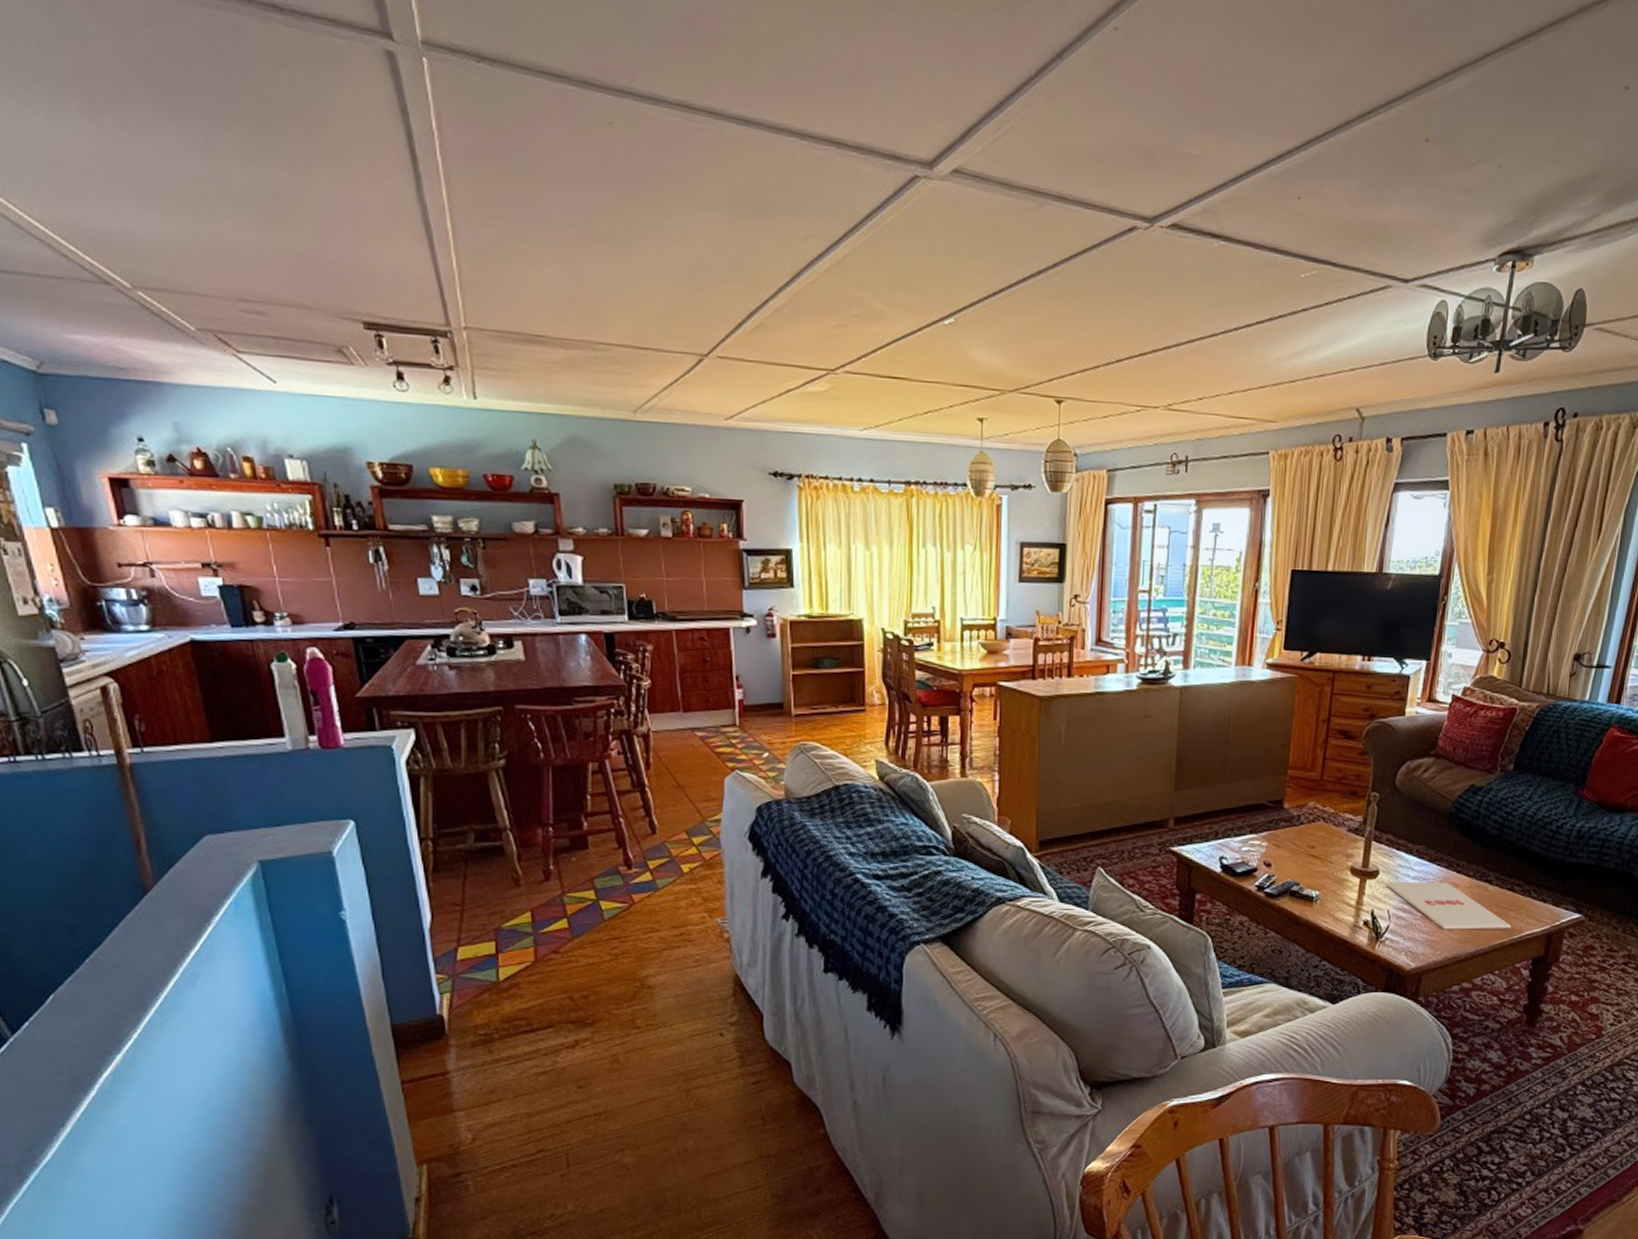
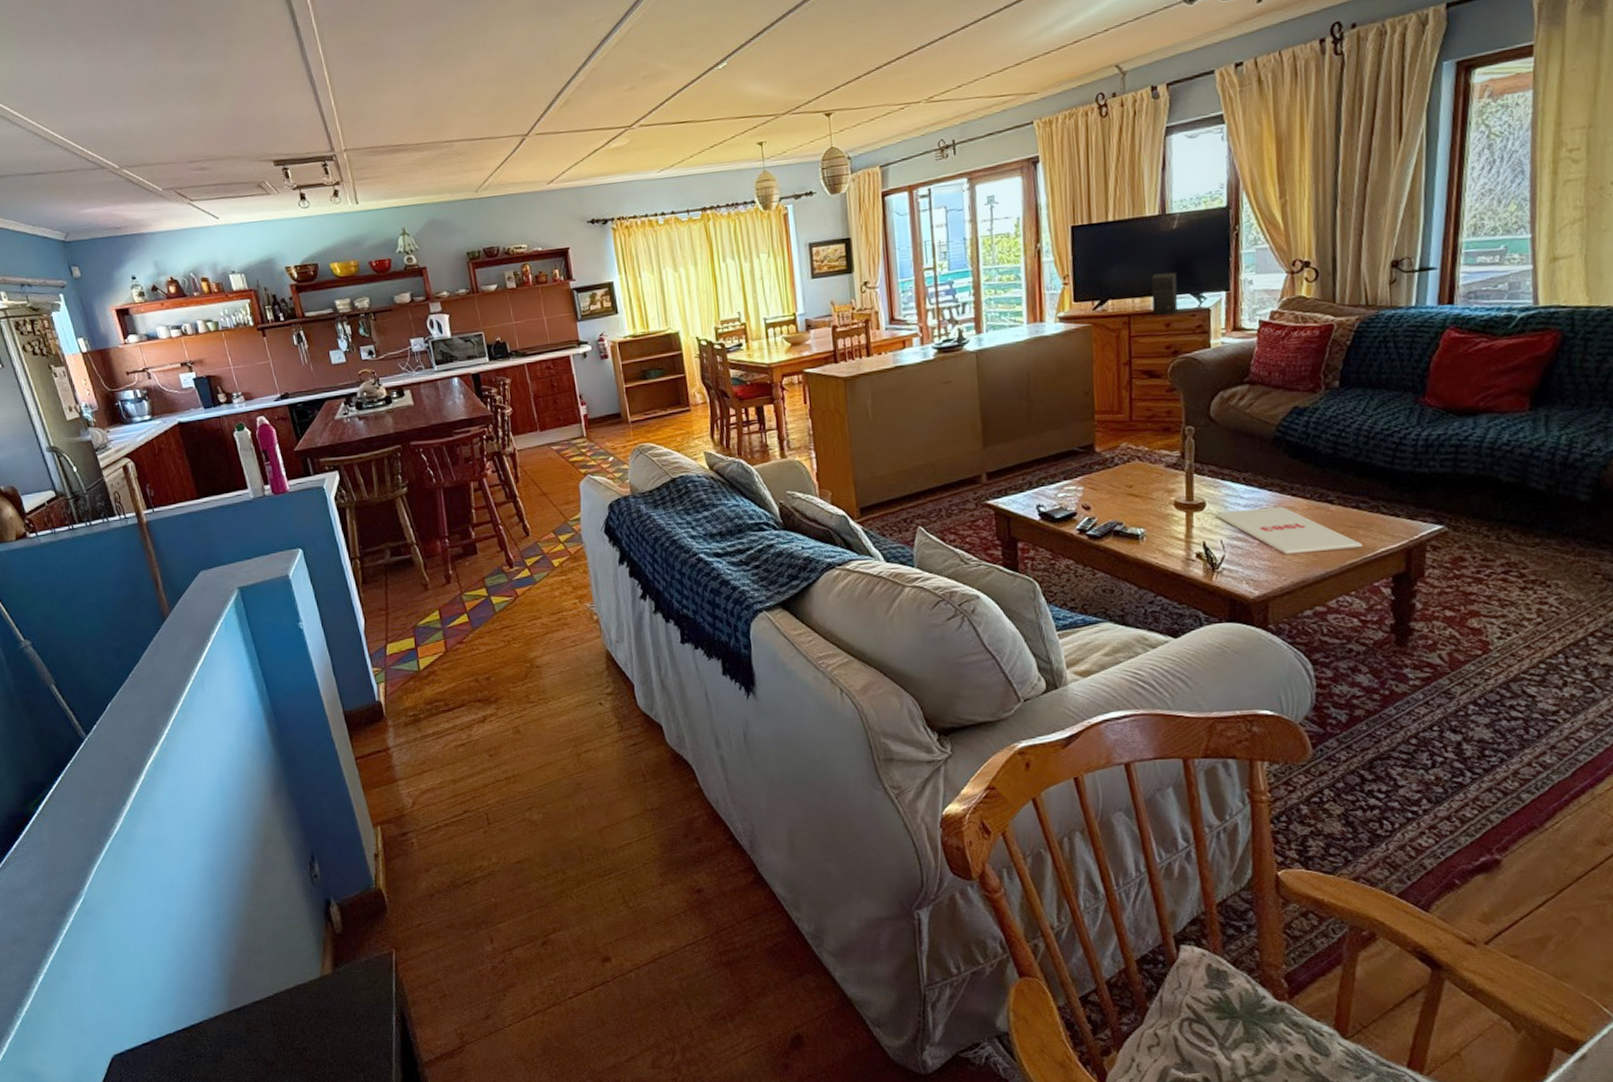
speaker: none [1357,632,1384,677] -> present [1151,272,1178,315]

